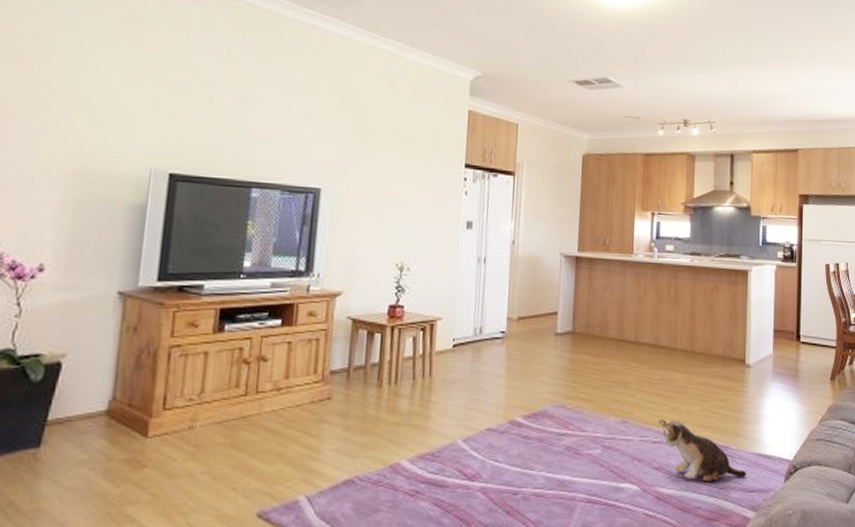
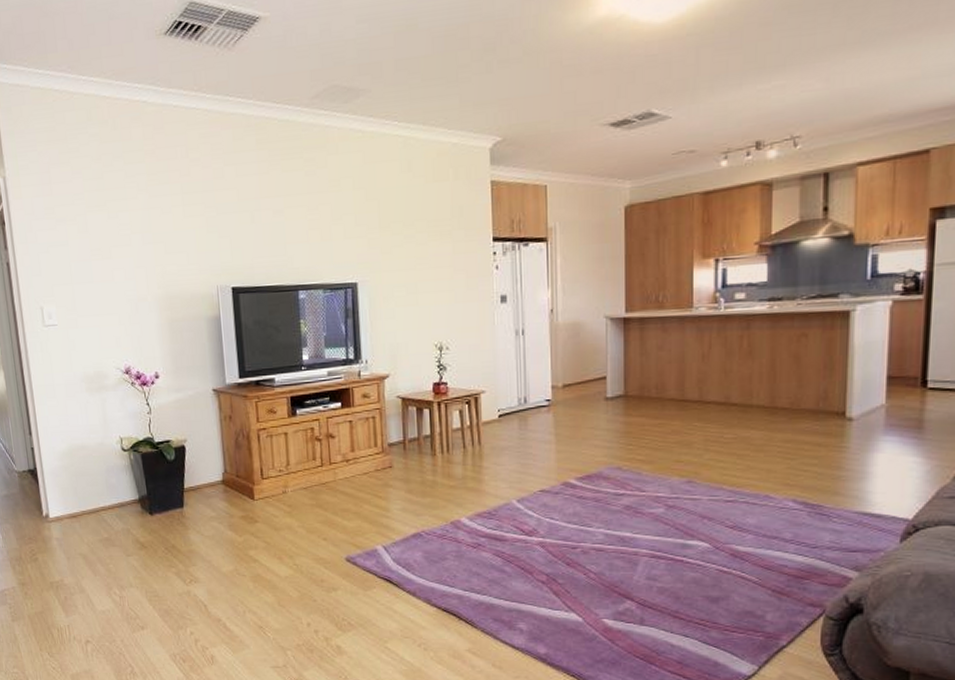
plush toy: present [658,420,746,482] -> none [731,479,846,541]

